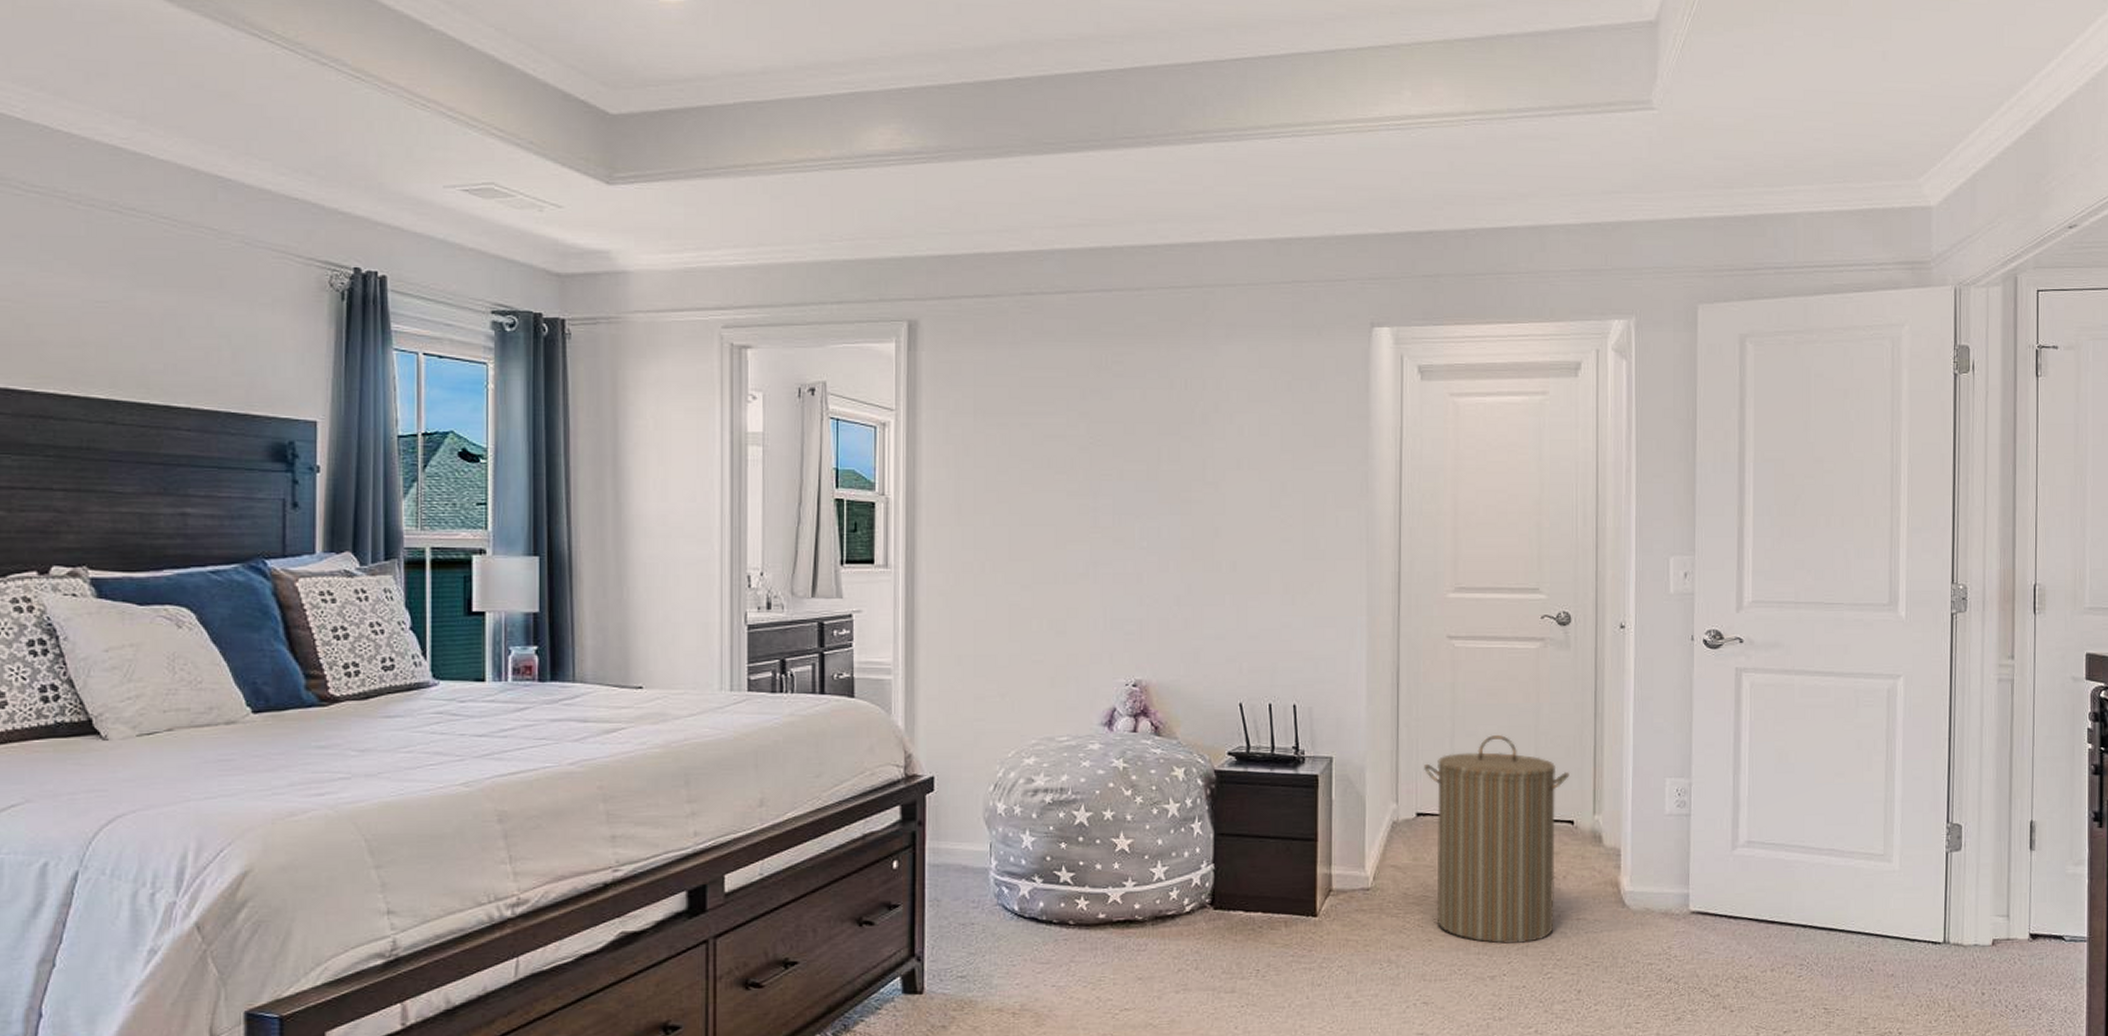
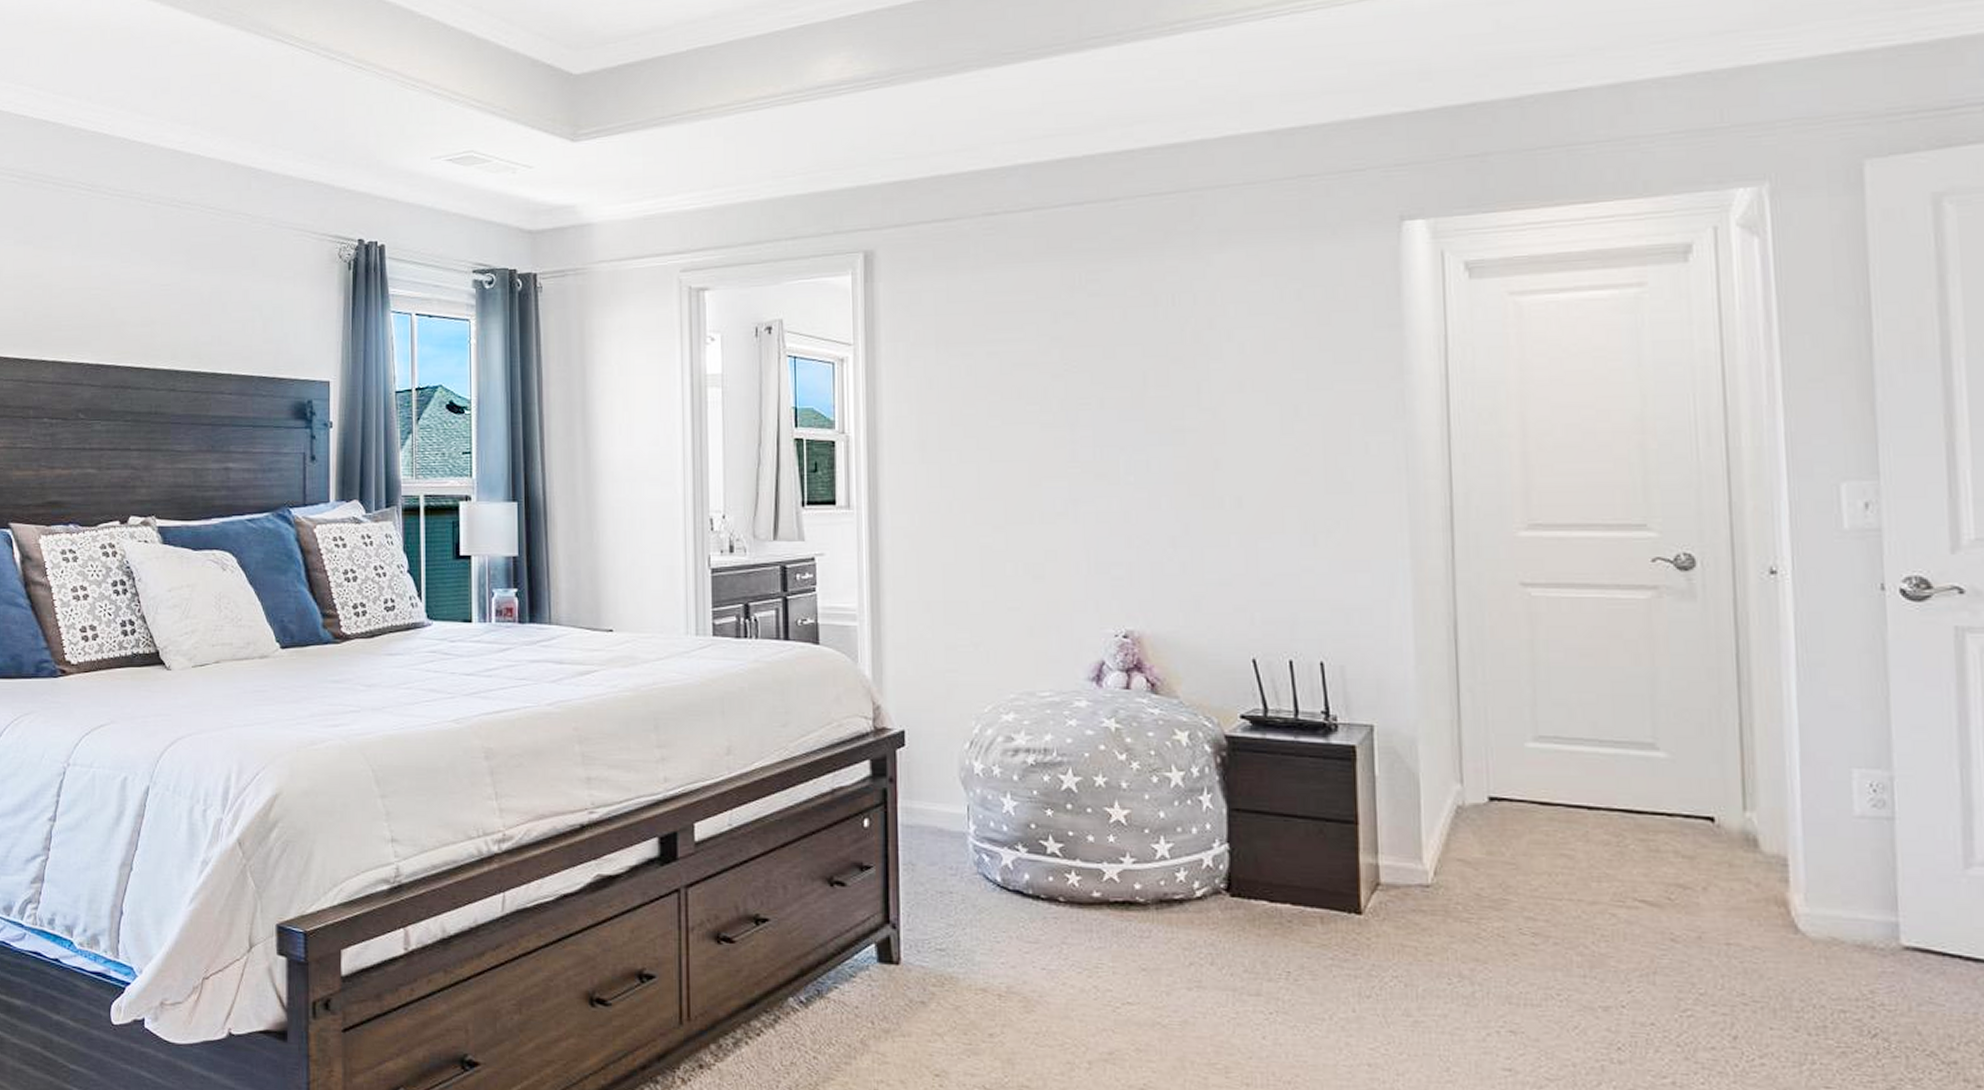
laundry hamper: present [1424,735,1570,945] -> none [1496,706,1705,969]

